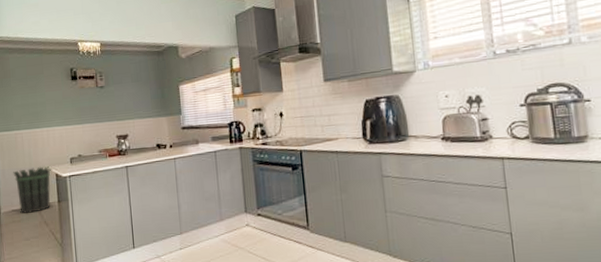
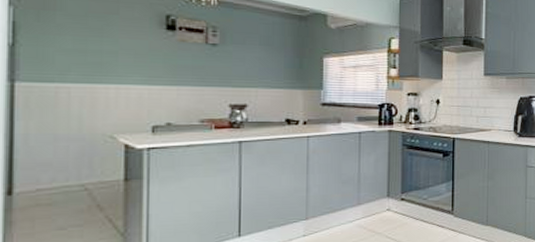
waste bin: present [13,166,52,214] -> none [45,133,119,195]

